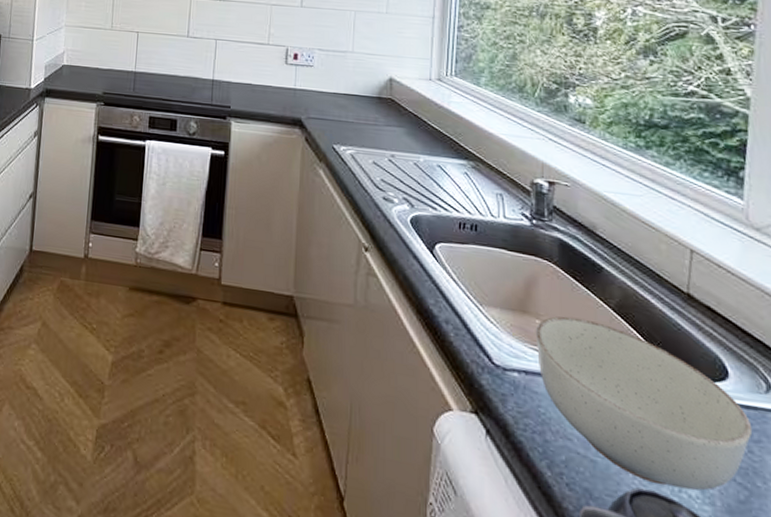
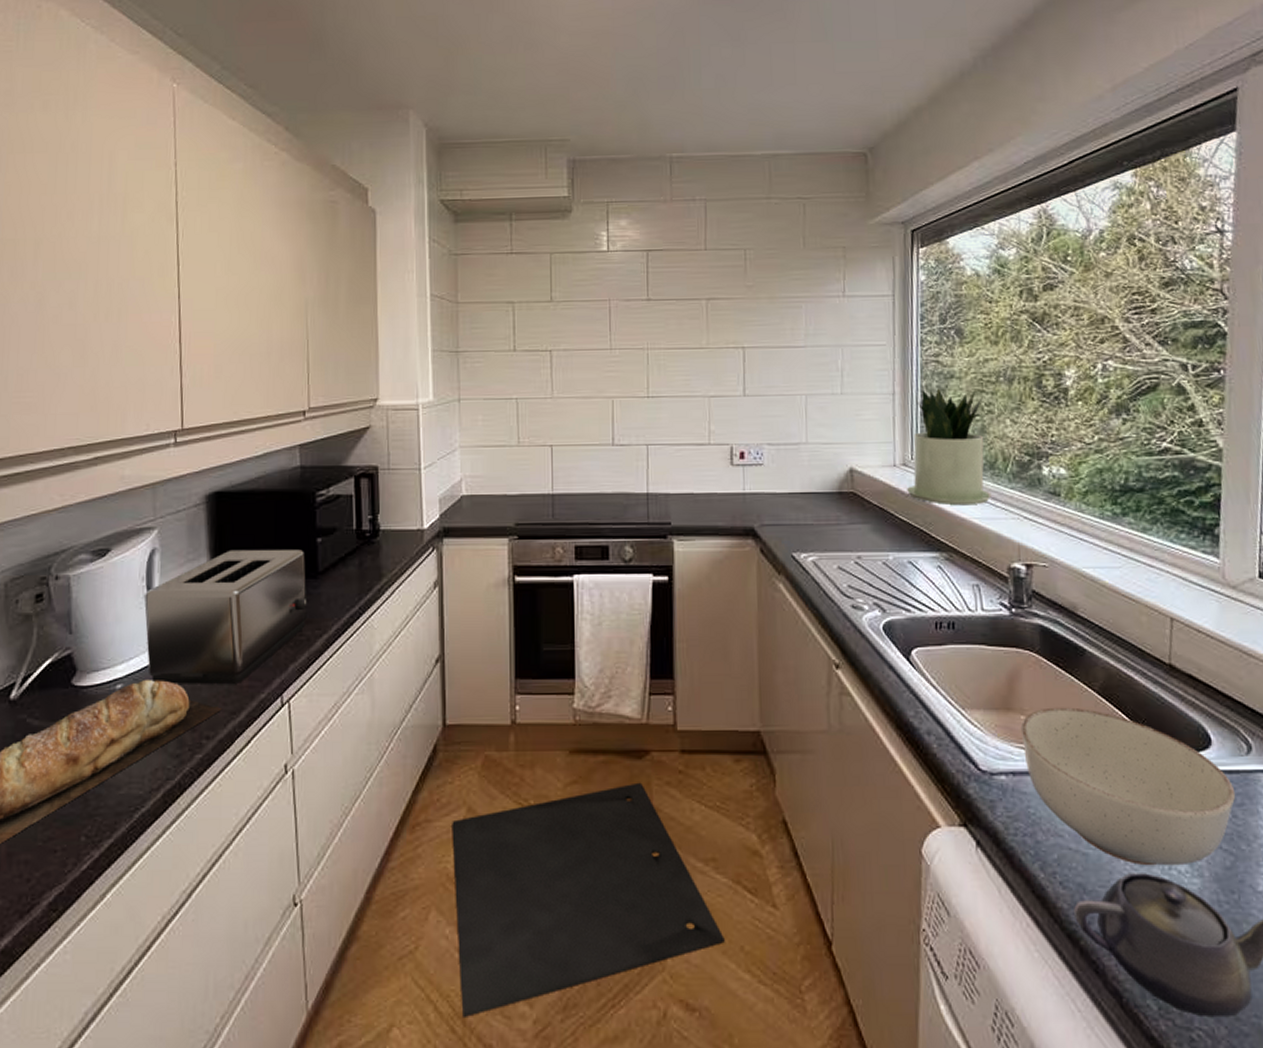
door mat: none [21,324,248,501] -> present [452,782,725,1017]
planter: none [439,16,519,122] -> present [906,388,992,506]

